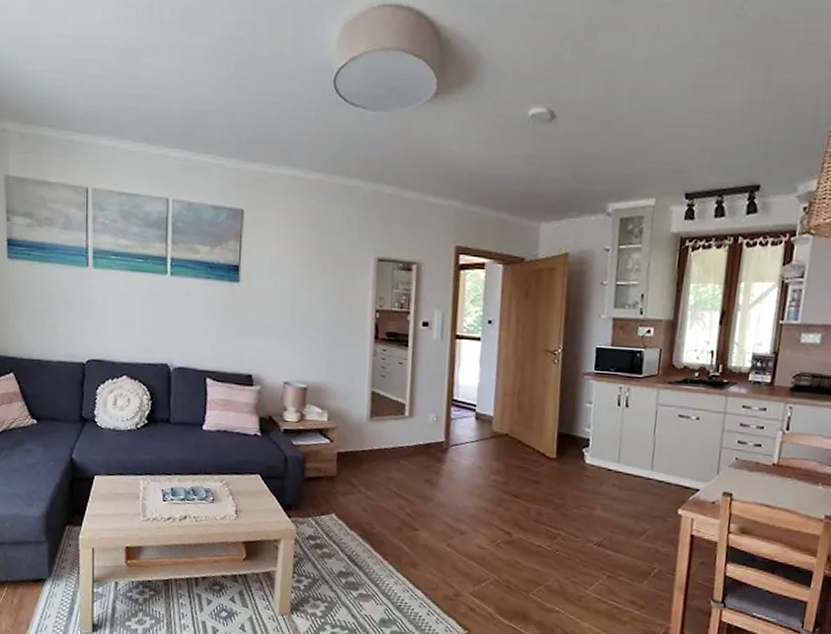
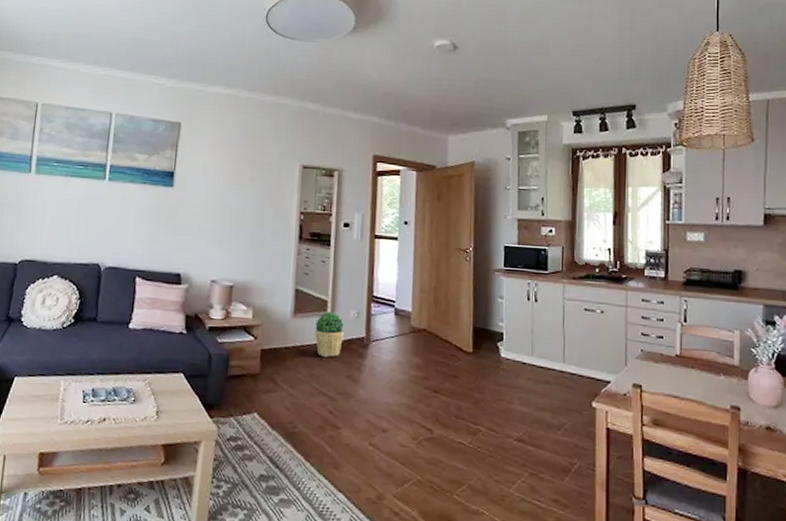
potted plant: none [392,416,422,461] -> present [315,312,344,358]

